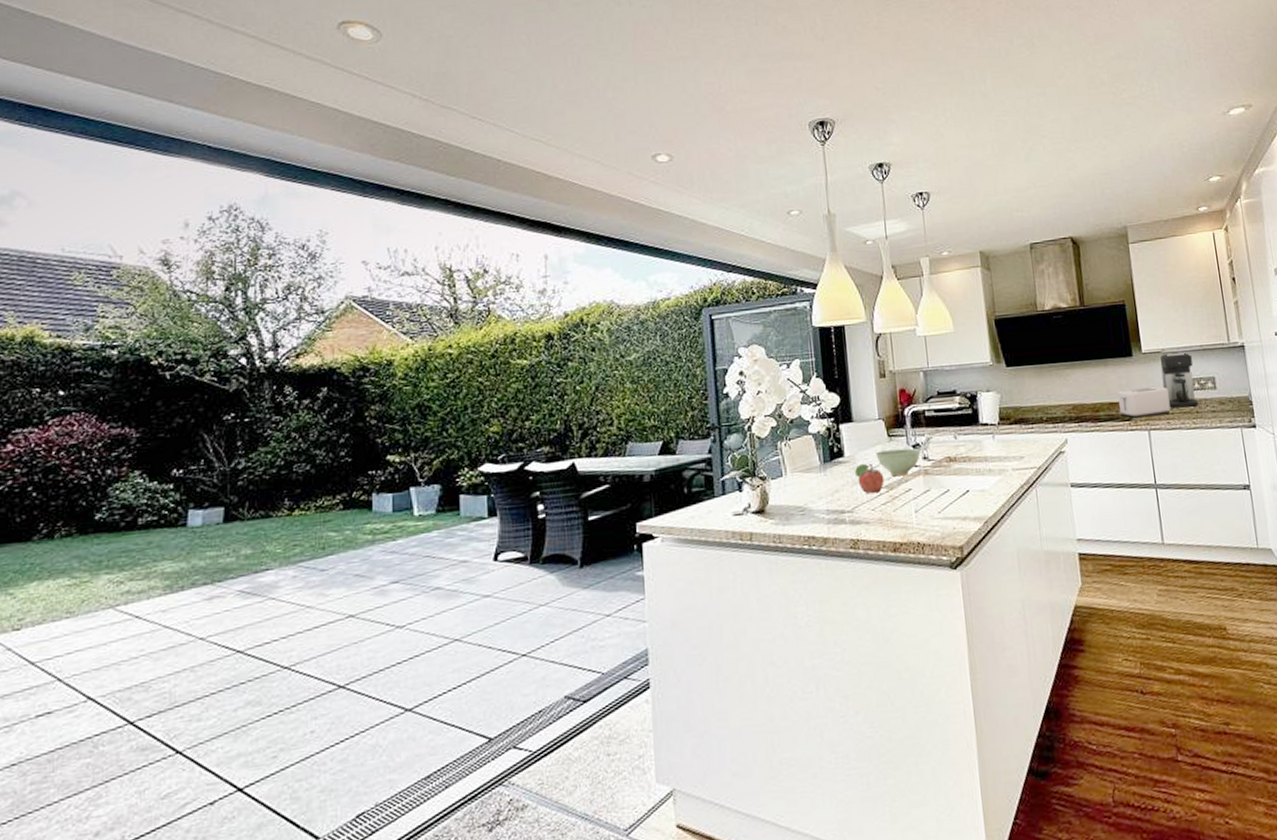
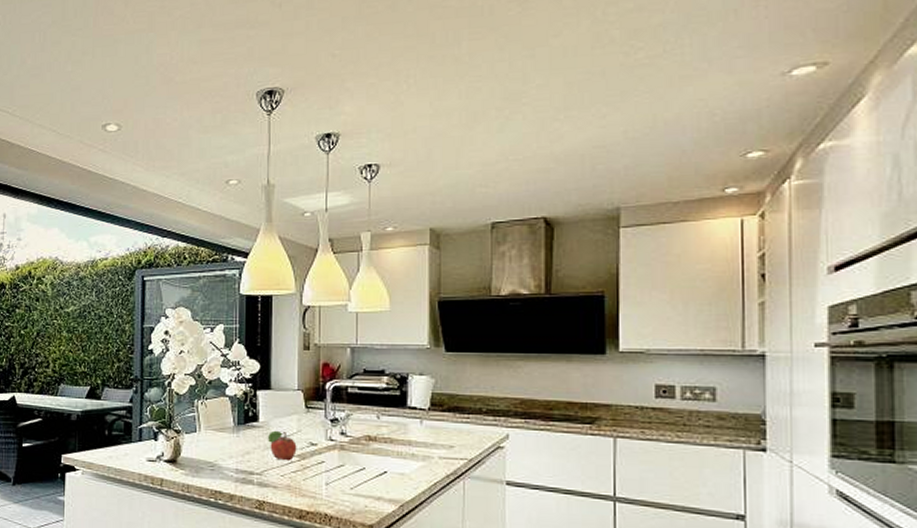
bowl: present [876,448,921,477] -> none [291,421,339,448]
toaster: present [1118,386,1171,418] -> none [579,389,649,423]
coffee maker: present [1160,353,1198,408] -> none [642,356,687,418]

